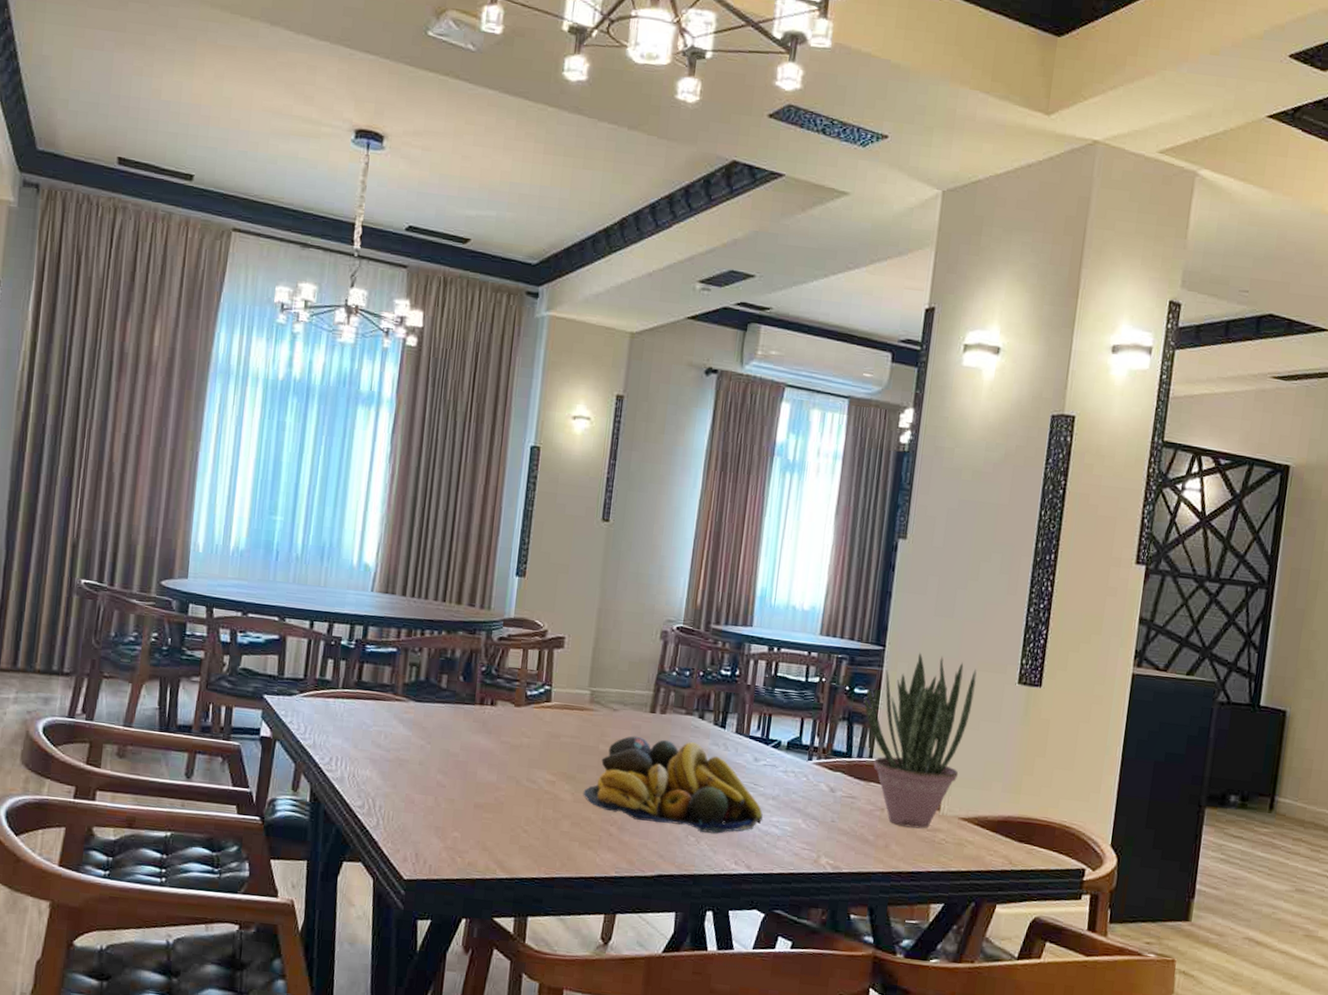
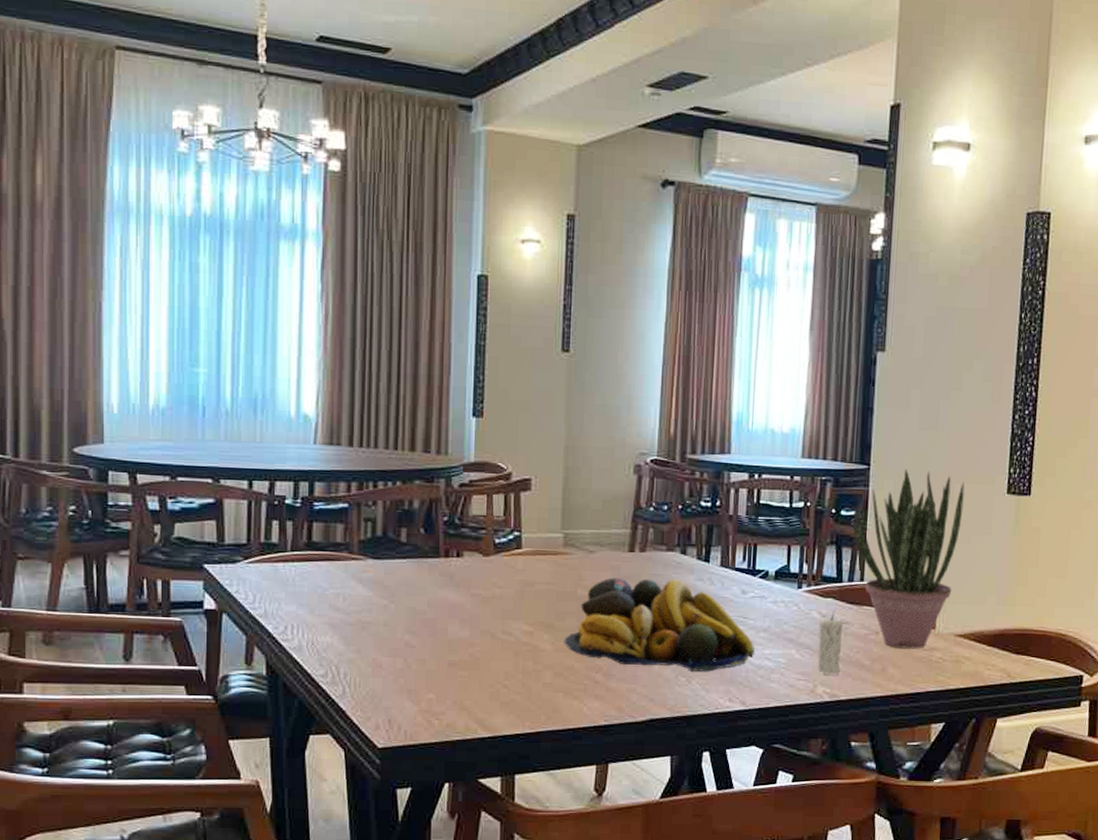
candle: none [822,784,851,848] -> present [817,610,844,675]

